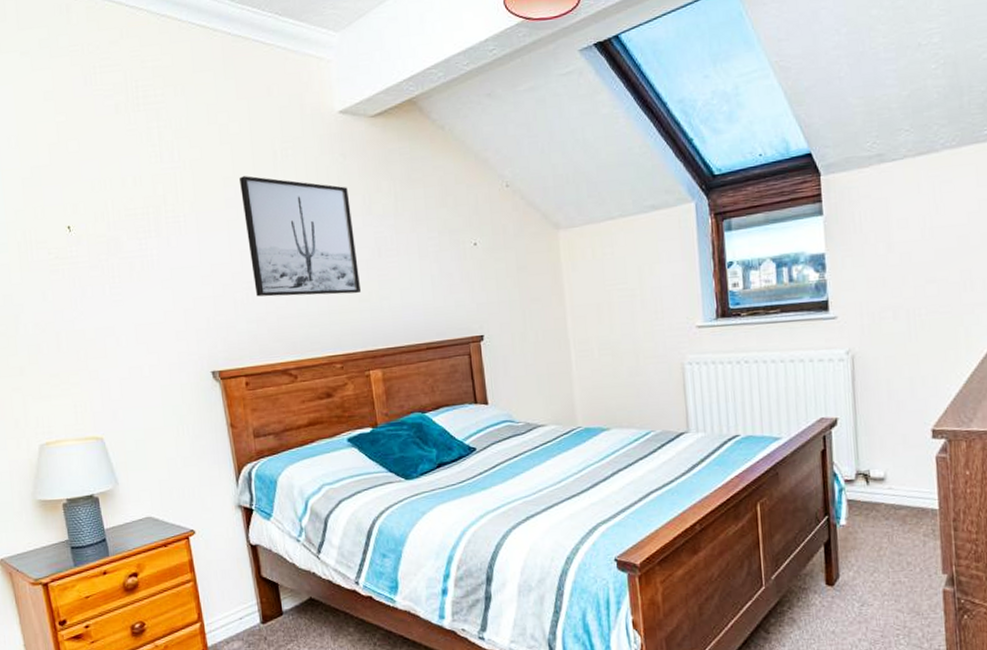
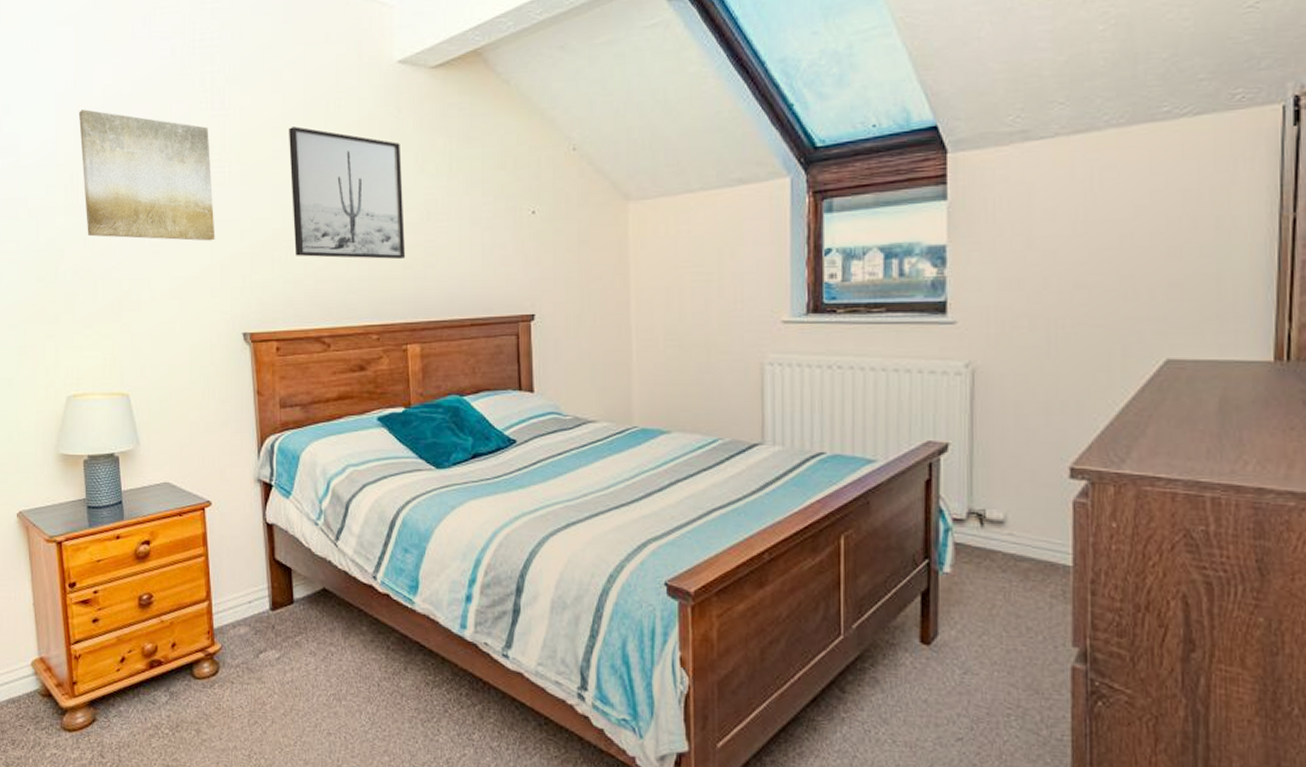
wall art: none [24,167,176,290] -> present [78,109,215,241]

